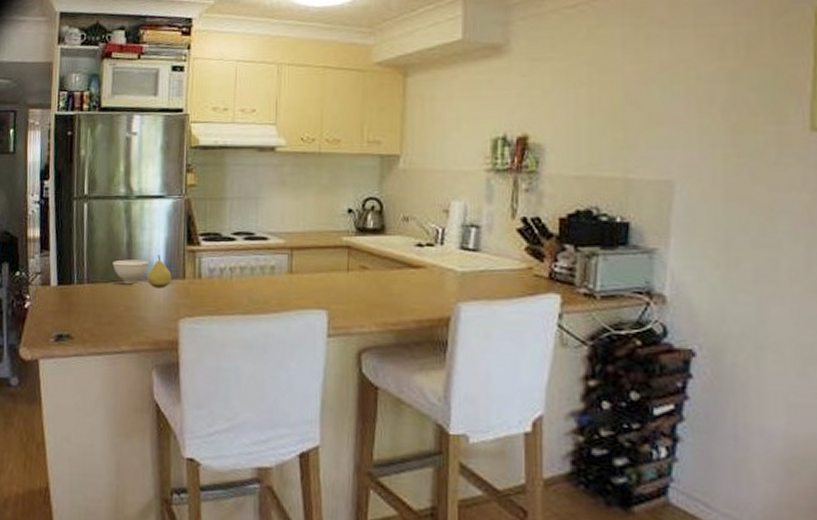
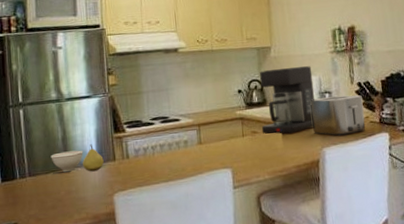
coffee maker: none [374,187,455,277] -> present [260,66,314,135]
toaster: none [447,232,526,290] -> present [310,95,366,137]

